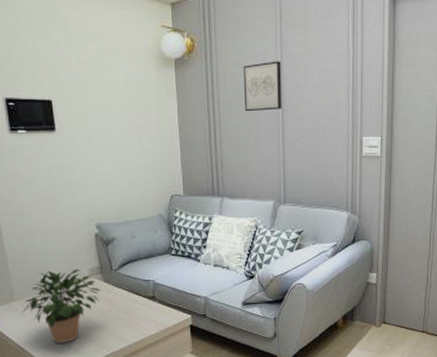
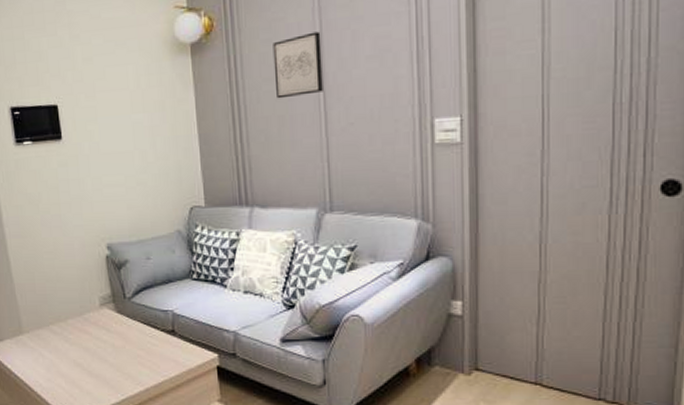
potted plant: present [20,269,102,343] -> none [28,297,114,384]

